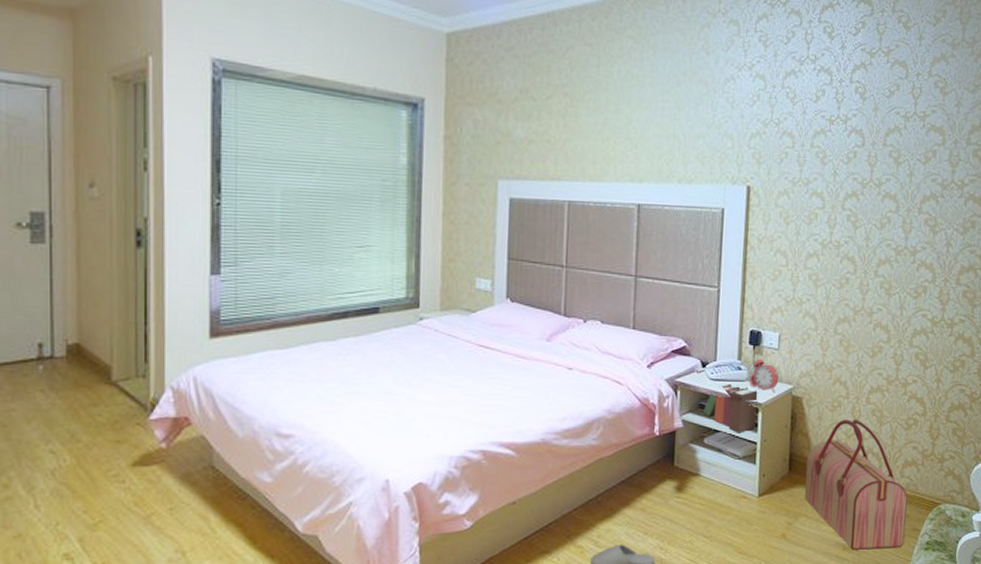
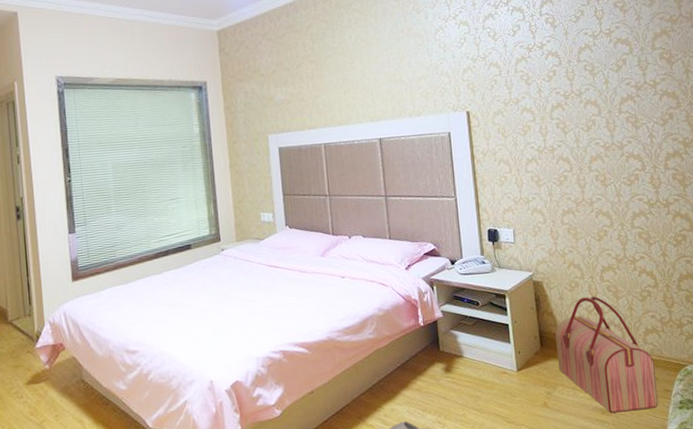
books: present [703,384,758,433] -> none [458,277,505,318]
books: present [703,431,759,460] -> none [461,317,512,341]
alarm clock: present [747,358,781,393] -> none [490,252,520,281]

